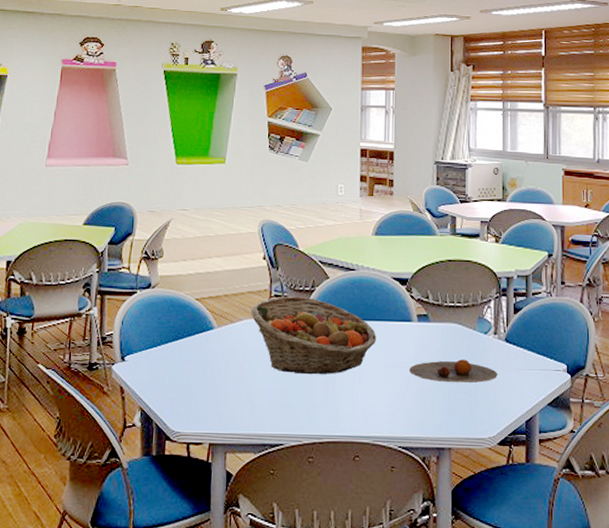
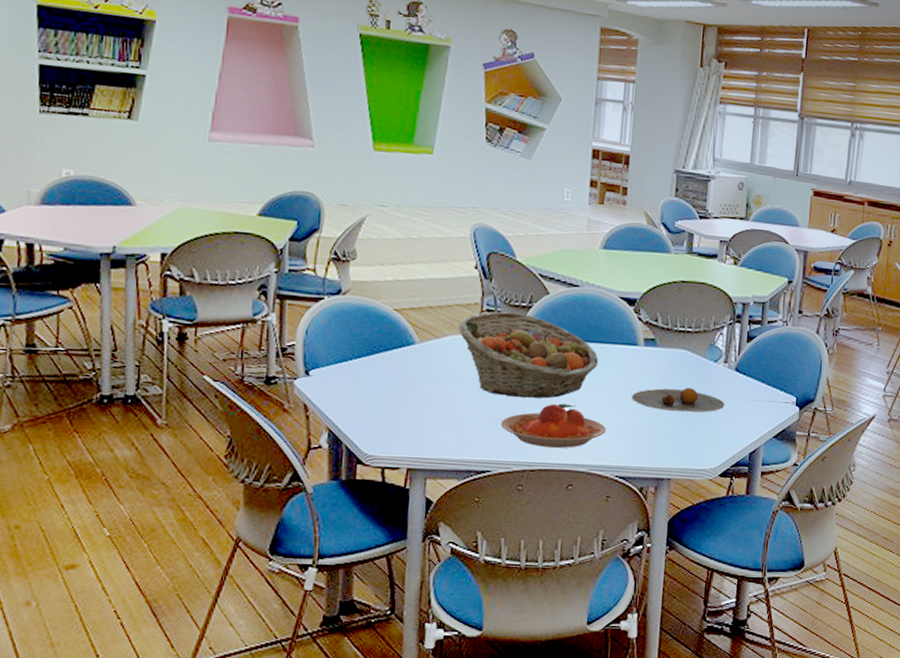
plate: none [291,378,388,421] -> present [501,403,607,449]

